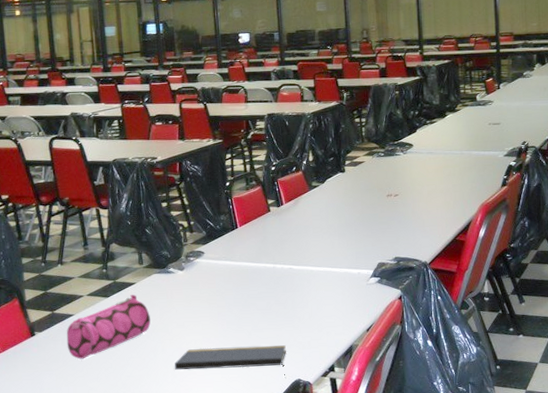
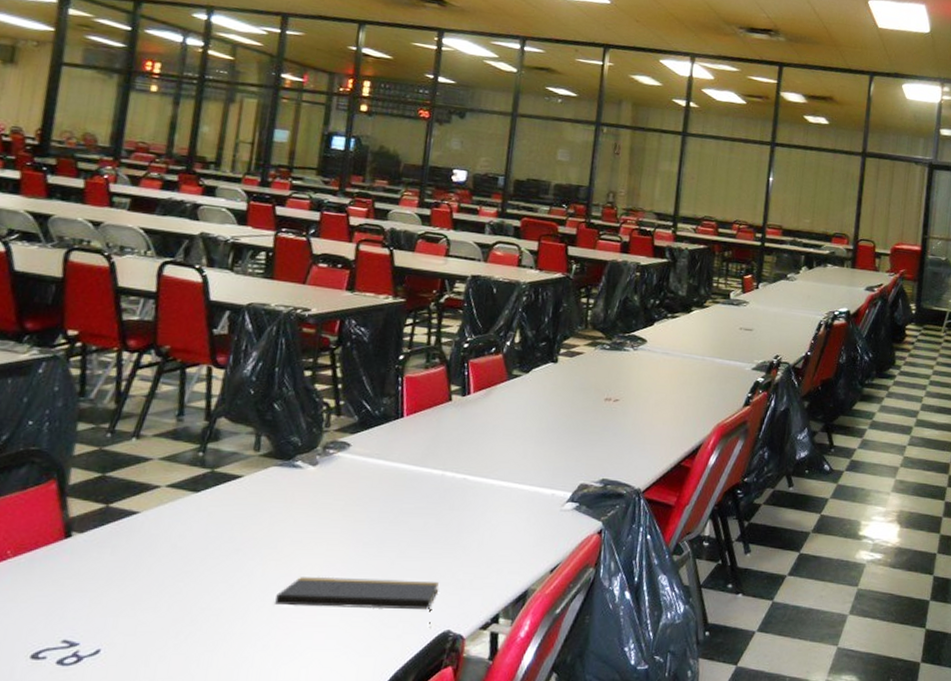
pencil case: present [66,295,151,359] -> none [117,492,255,578]

